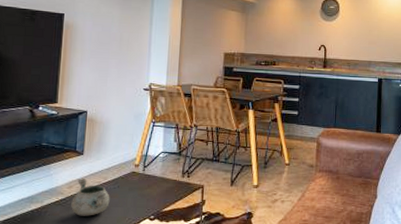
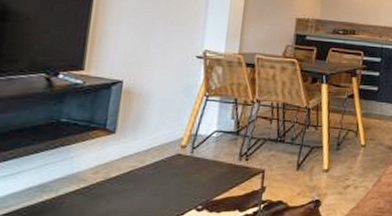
decorative bowl: present [71,179,110,216] -> none [96,162,148,207]

